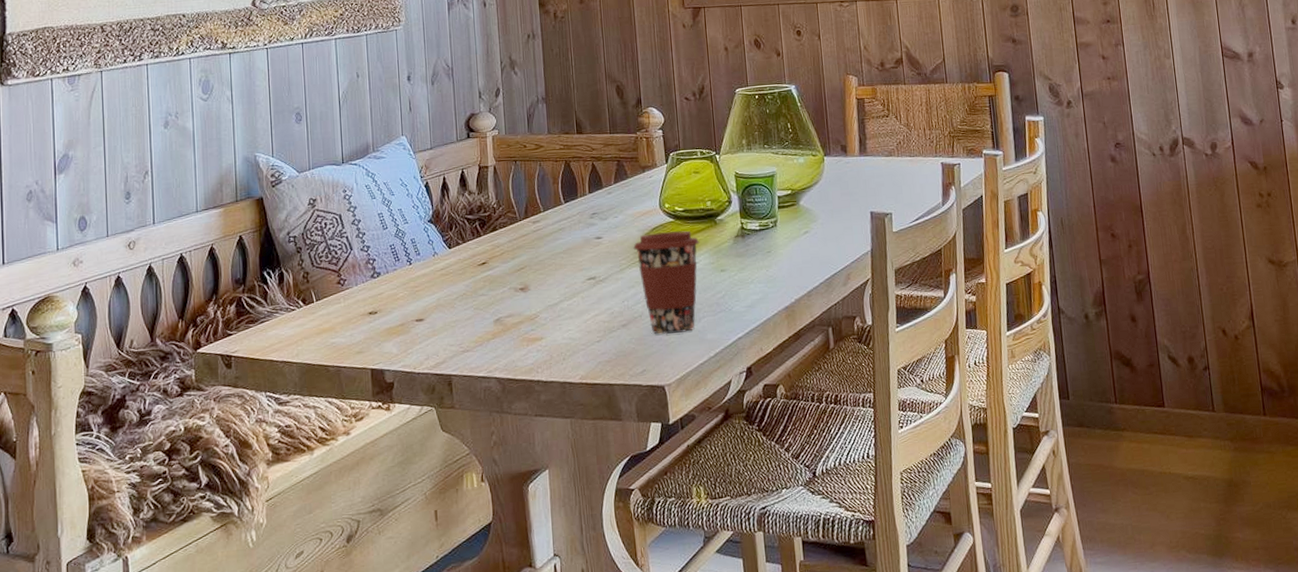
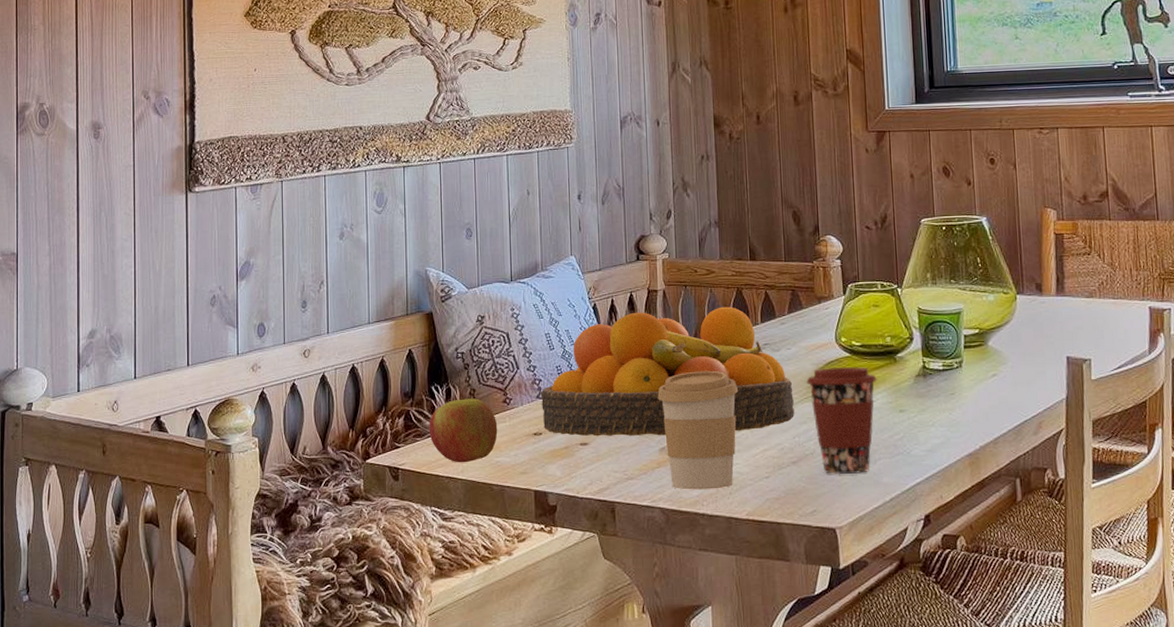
apple: none [262,281,333,347] -> present [429,398,498,463]
fruit bowl: none [375,179,623,312] -> present [541,306,794,437]
coffee cup: none [491,241,569,359] -> present [657,370,739,490]

